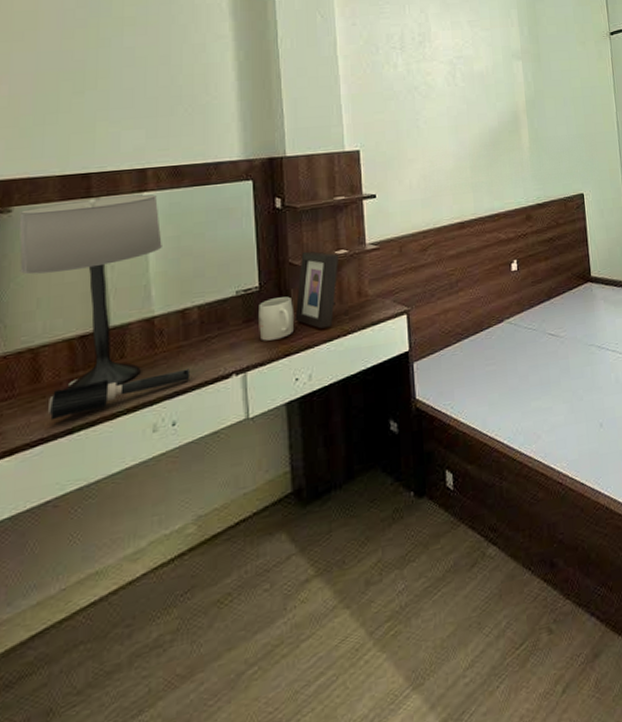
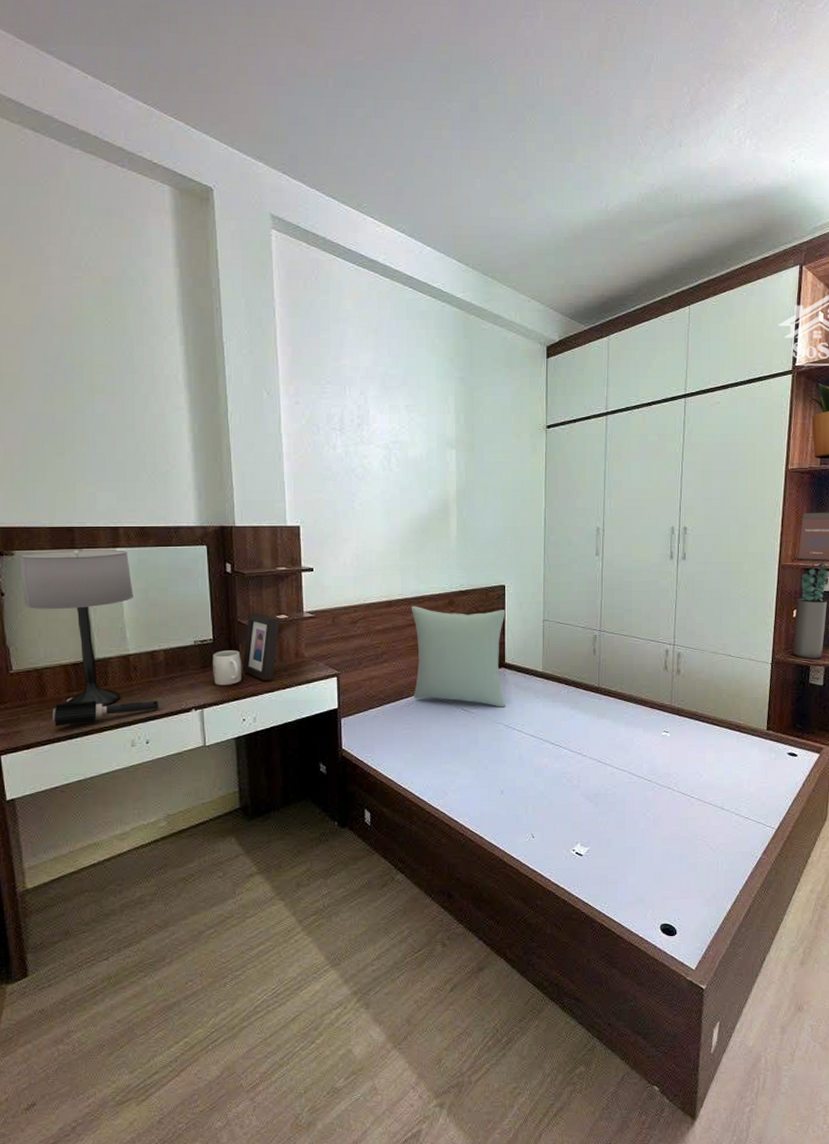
pillow: none [486,219,596,328] -> present [411,605,506,708]

